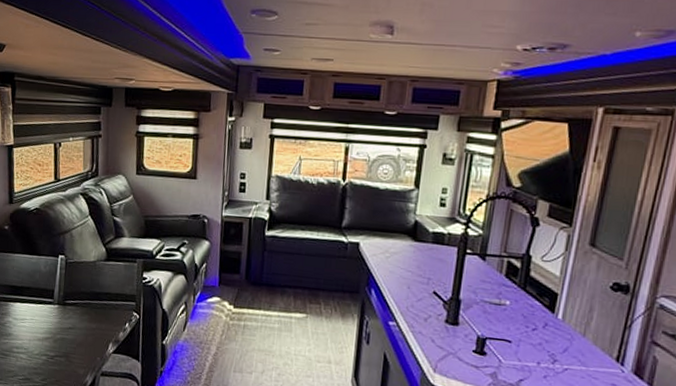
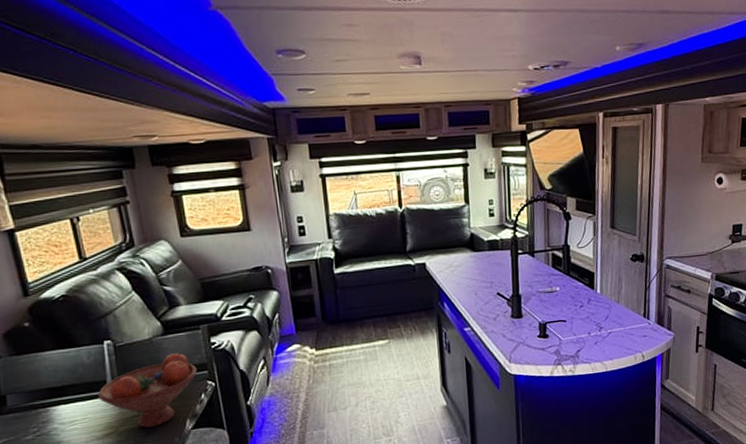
fruit bowl: none [45,279,127,342] -> present [97,353,198,428]

